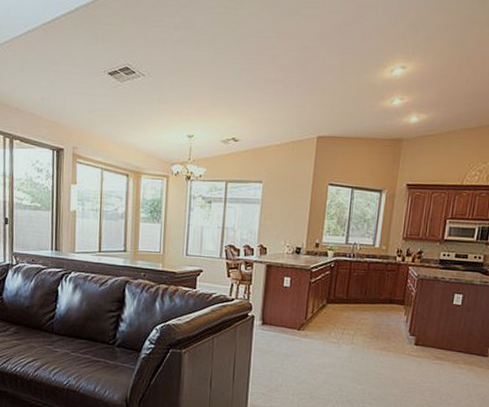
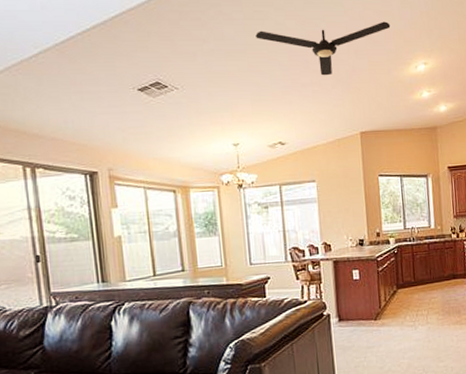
ceiling fan: none [226,17,372,73] -> present [255,21,391,76]

